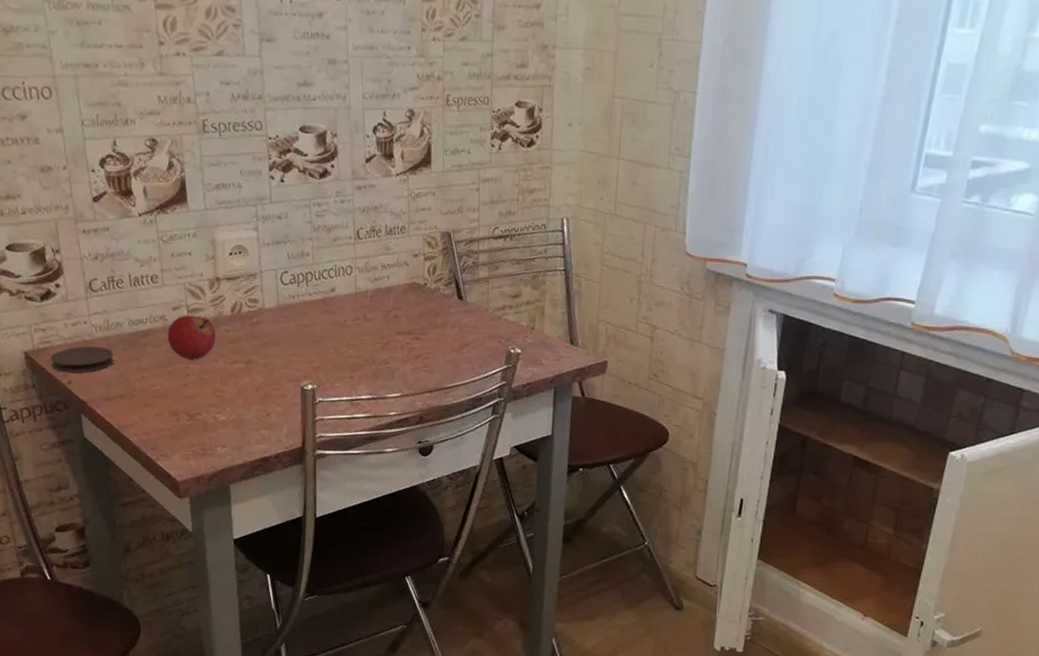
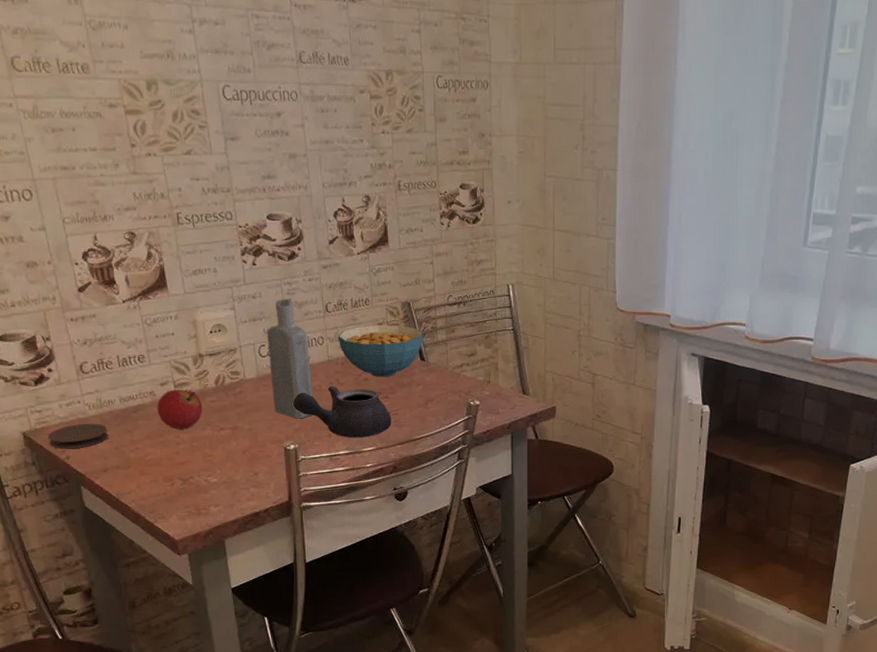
bottle: none [290,221,336,356] -> present [266,298,312,419]
teapot: none [313,321,421,382] -> present [292,385,392,437]
cereal bowl: none [368,256,463,316] -> present [338,325,424,377]

